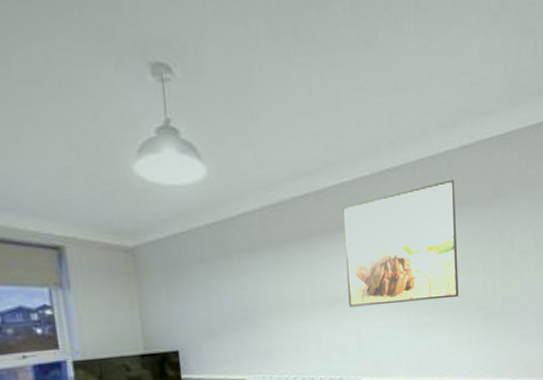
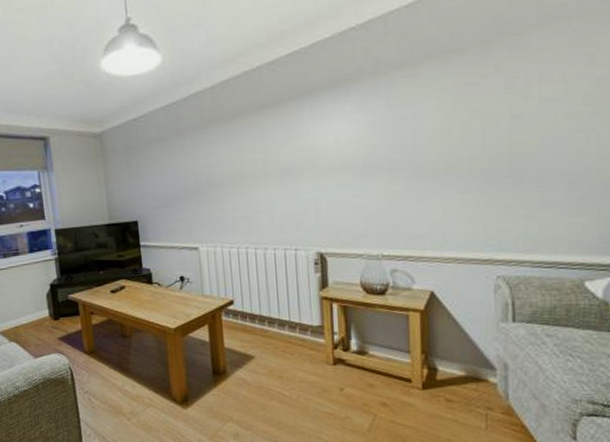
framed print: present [342,179,459,307] -> none [298,25,446,177]

